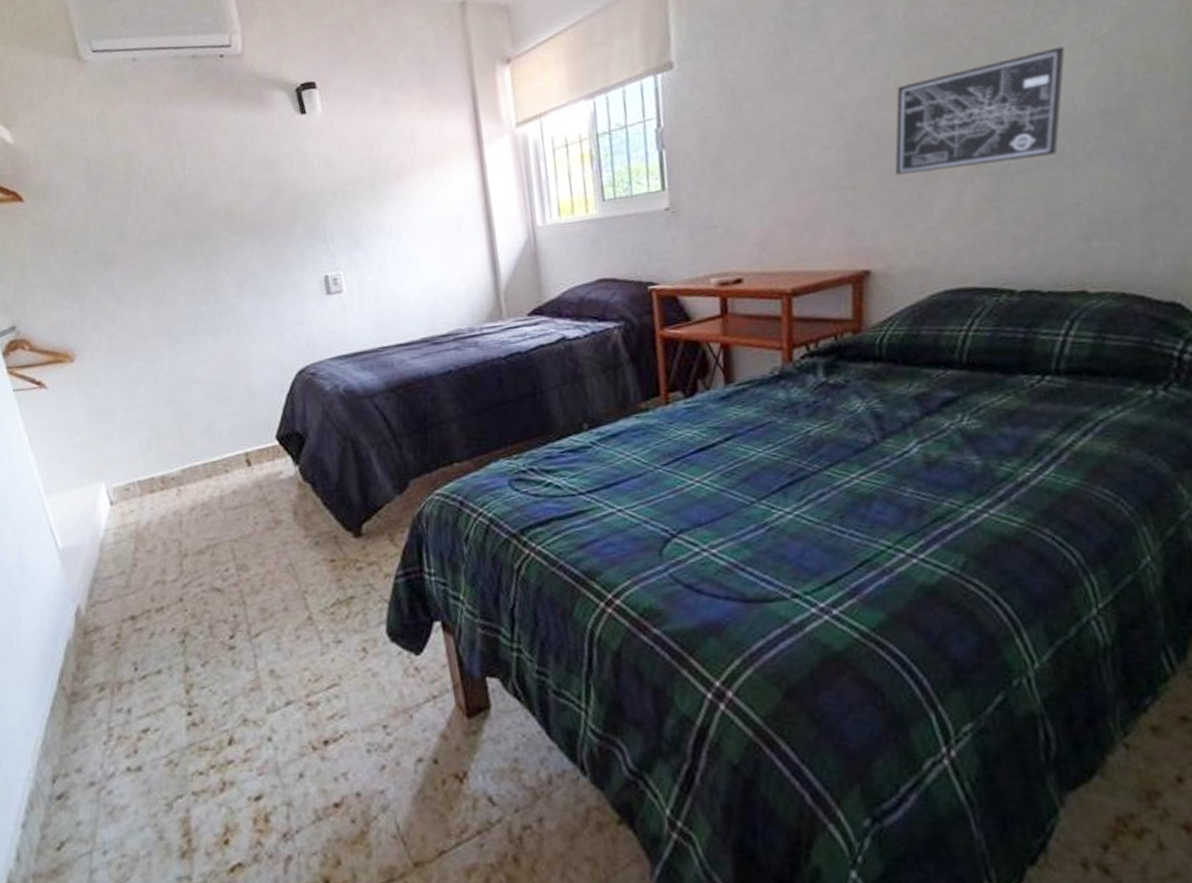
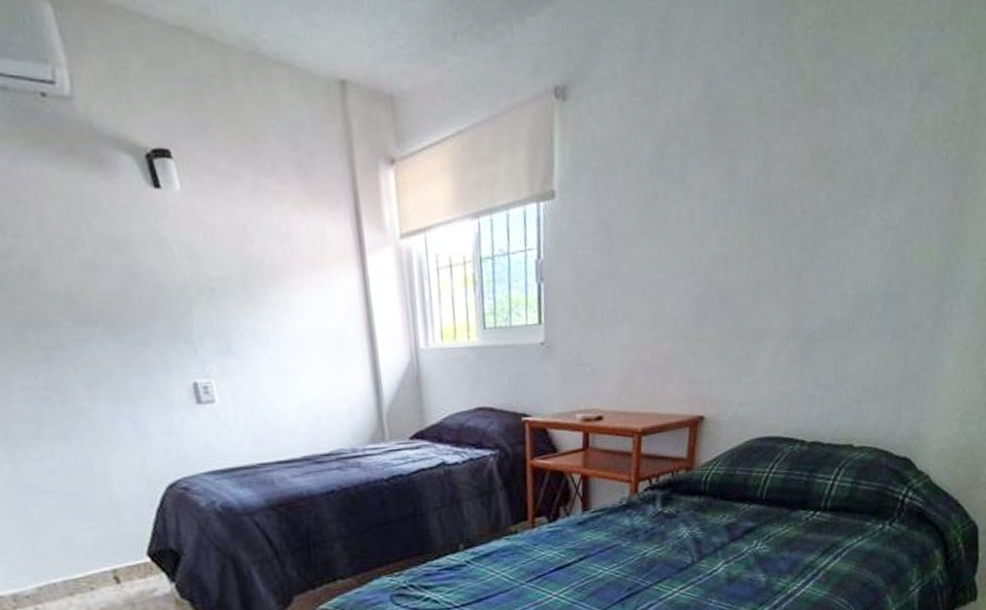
wall art: present [895,46,1065,176] -> none [732,230,867,332]

